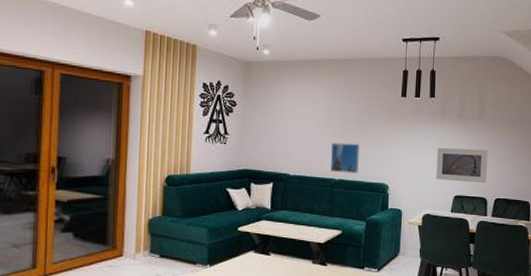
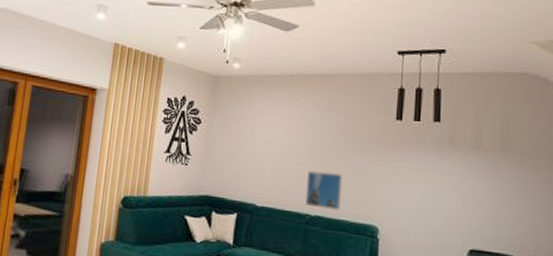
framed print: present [436,147,488,183] -> none [442,184,517,236]

